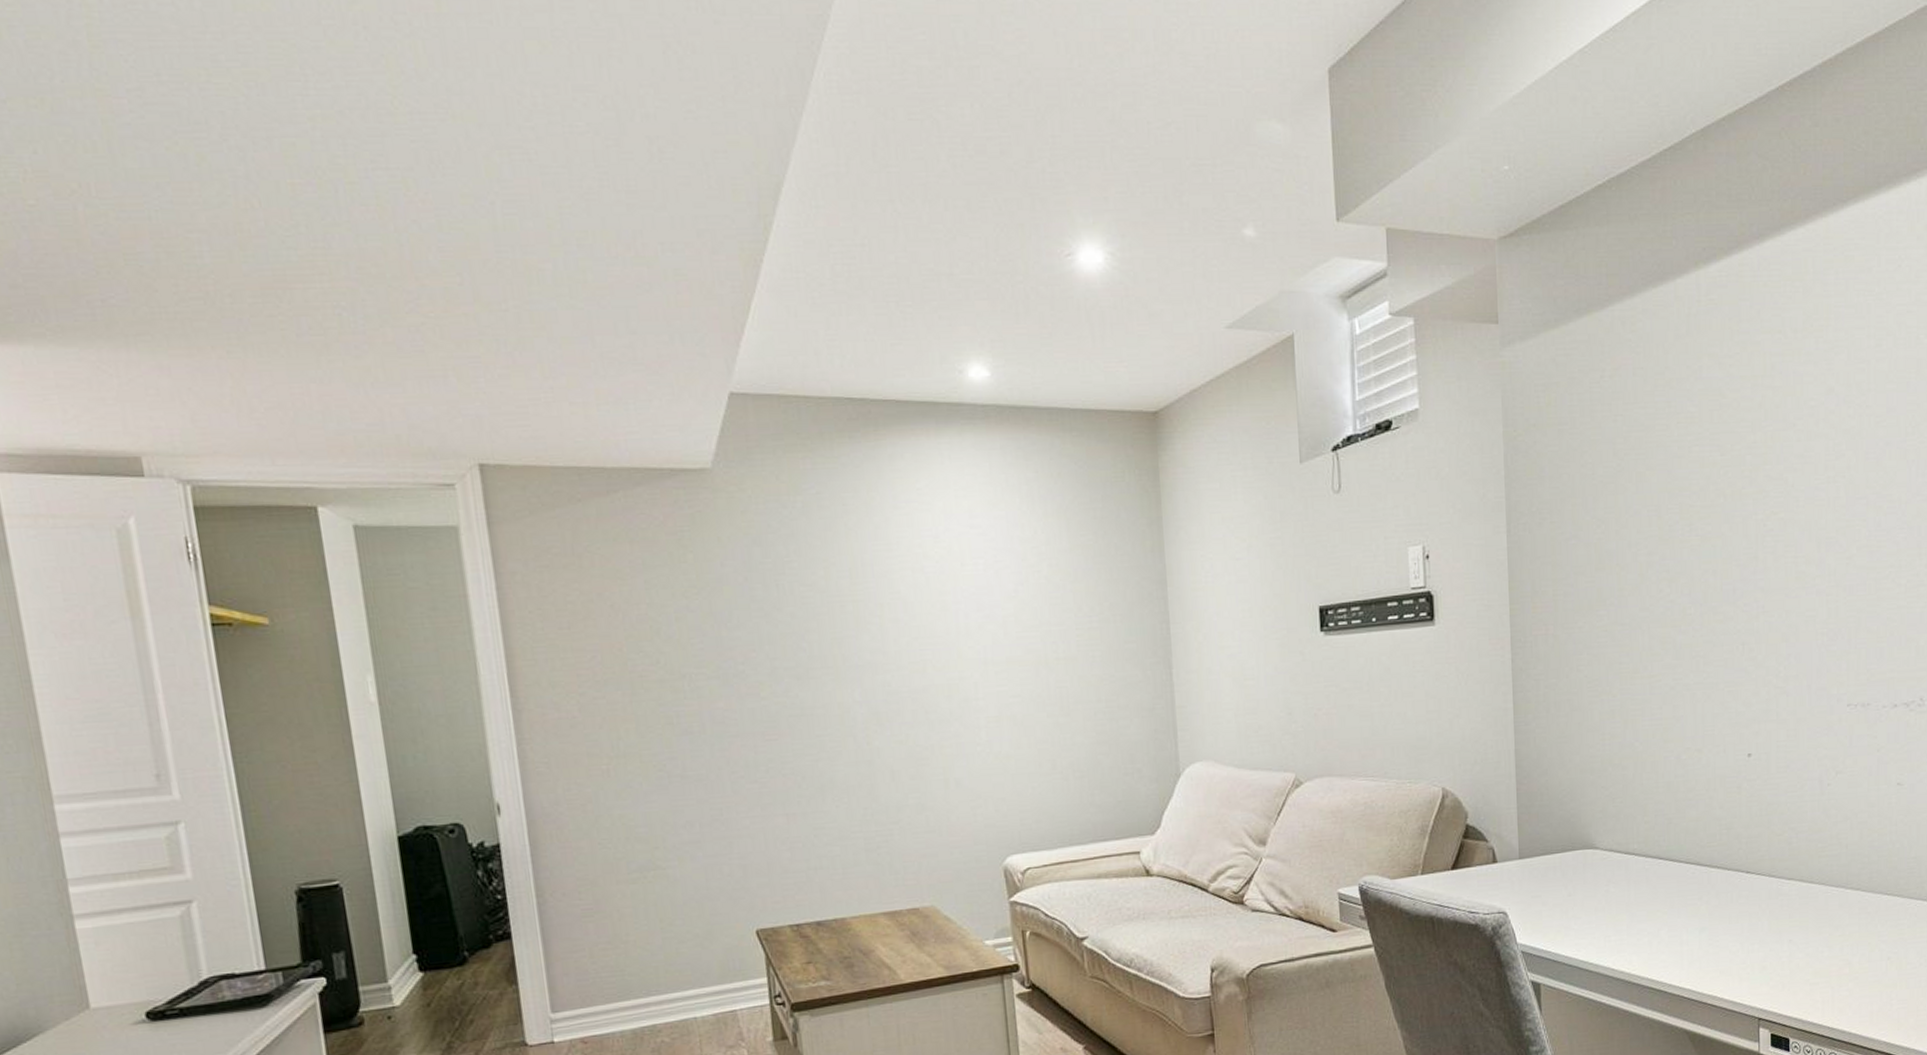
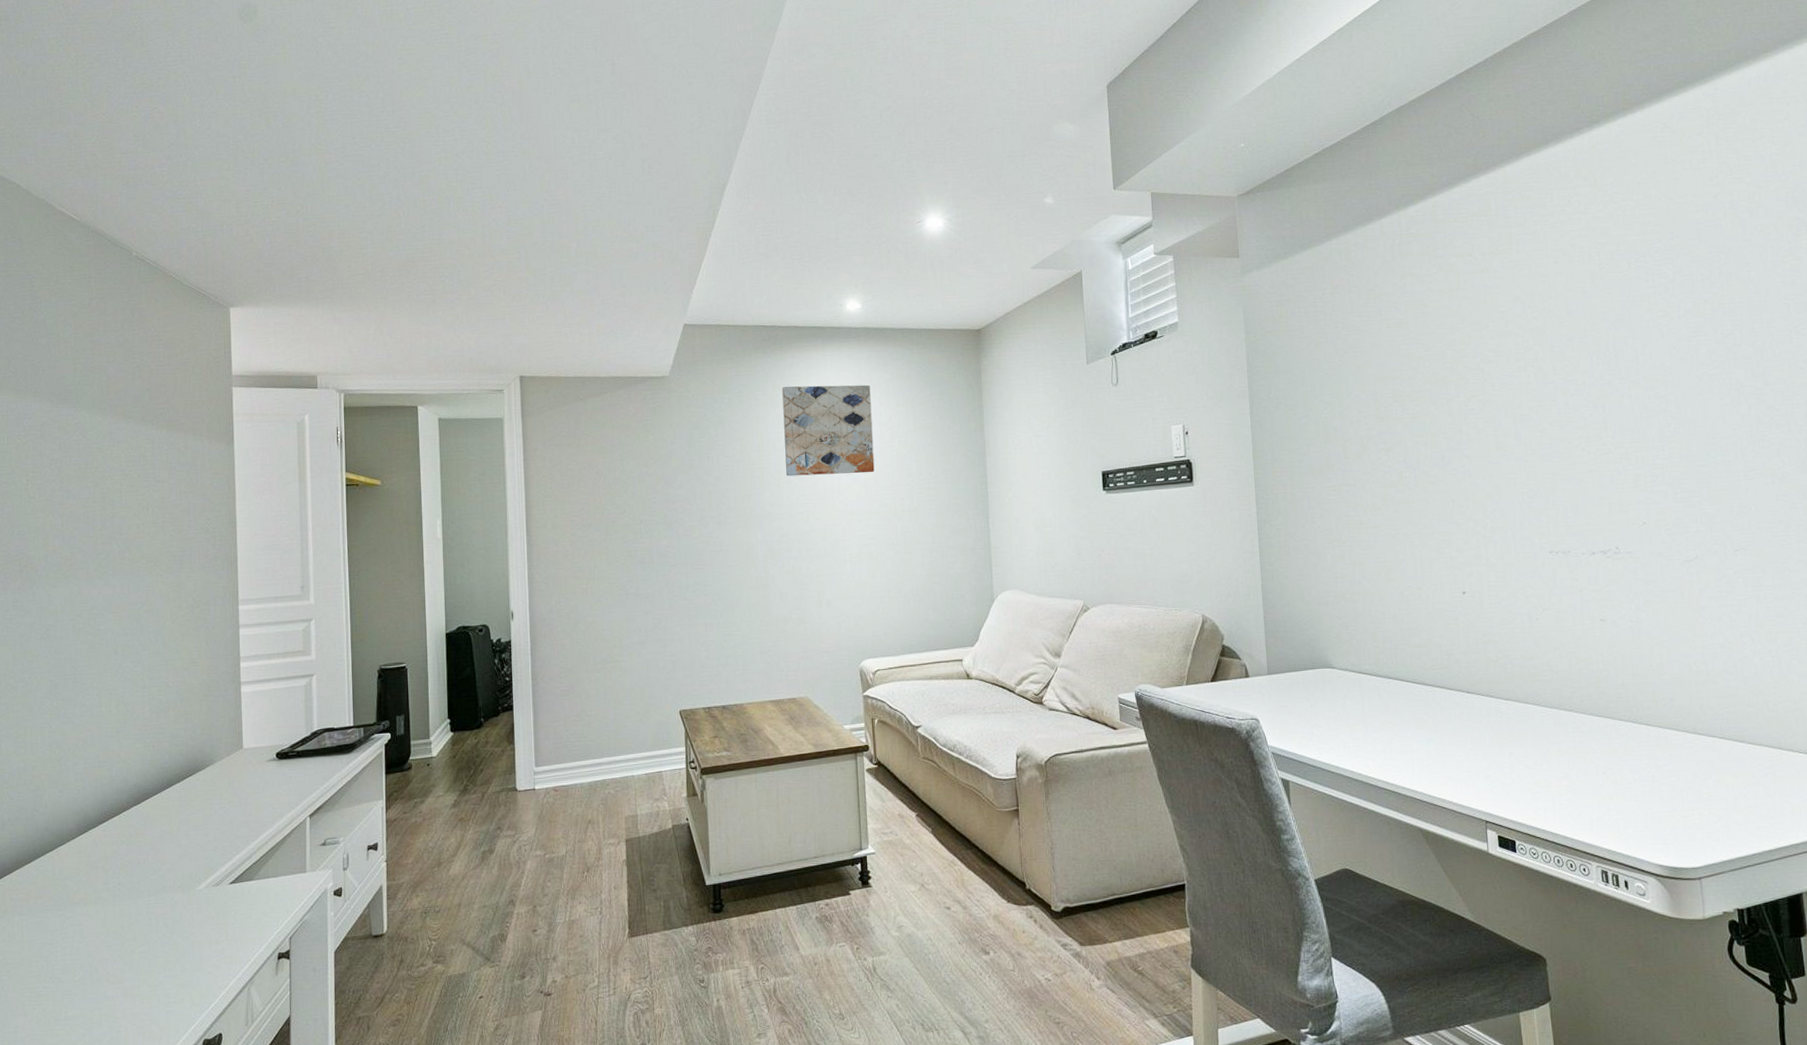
wall art: none [880,485,1016,613] -> present [782,384,875,477]

